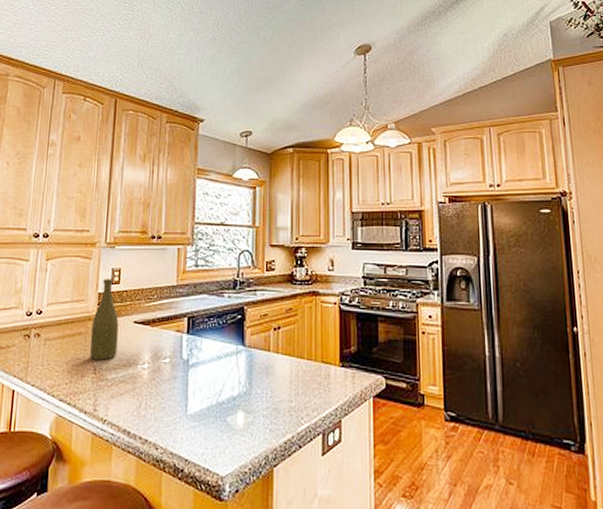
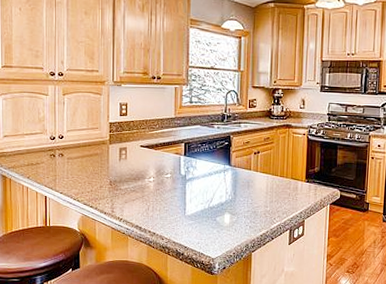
bottle: present [89,279,119,360] -> none [105,111,128,175]

